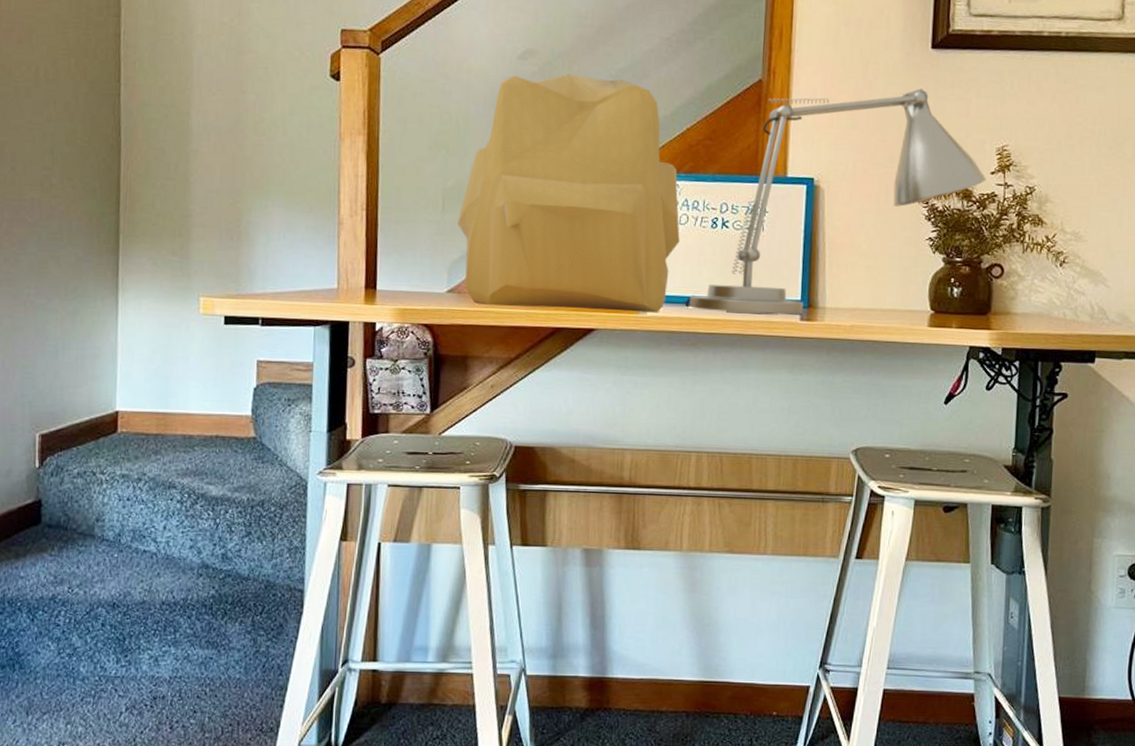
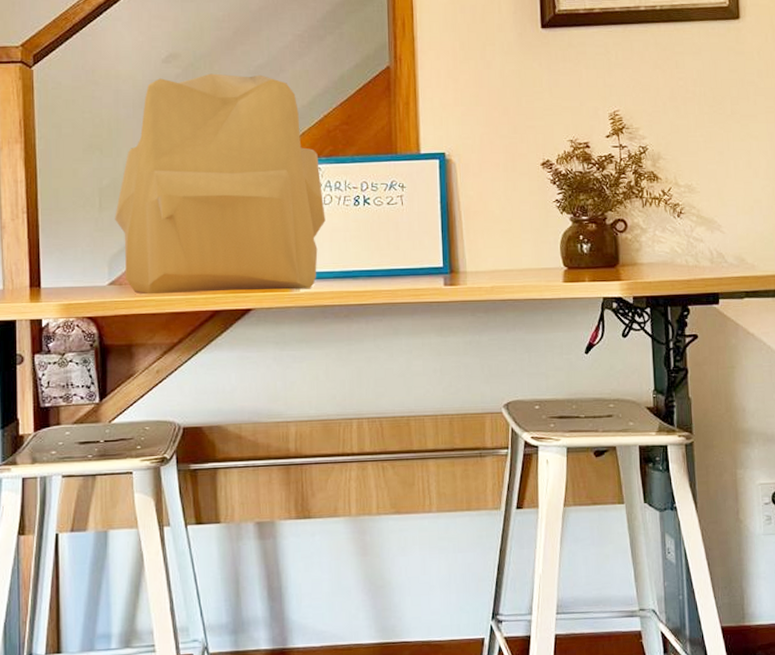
desk lamp: present [685,87,987,315] -> none [335,64,603,283]

